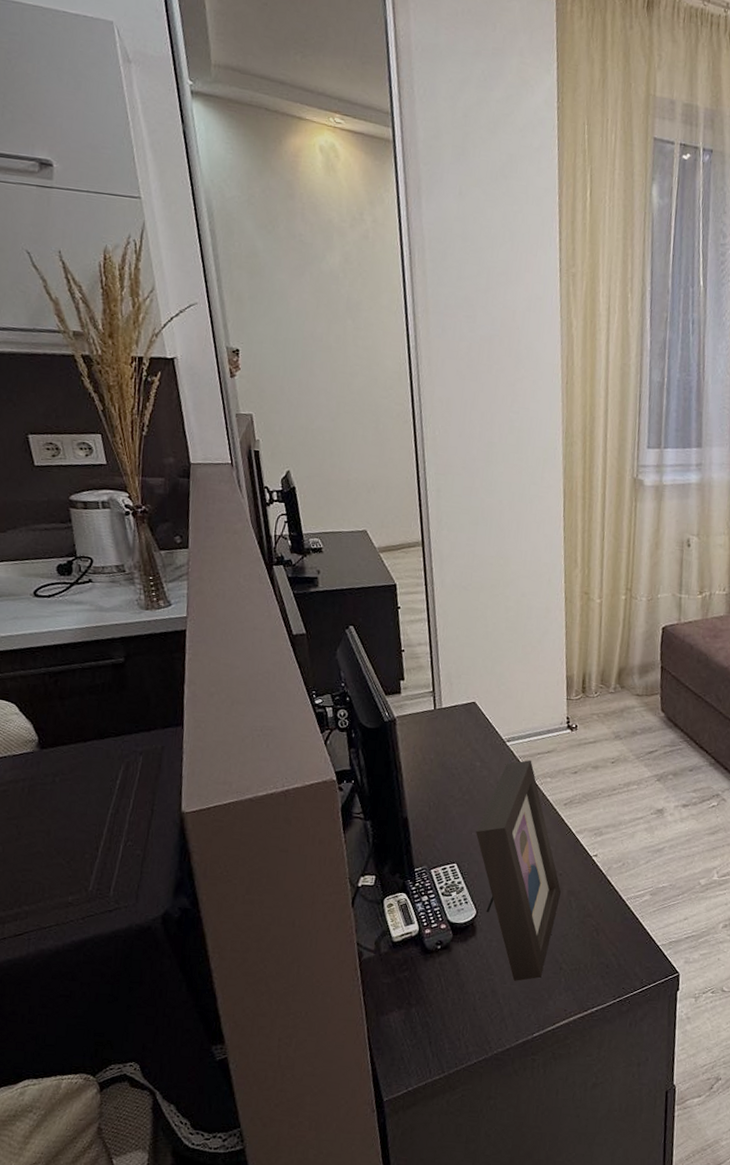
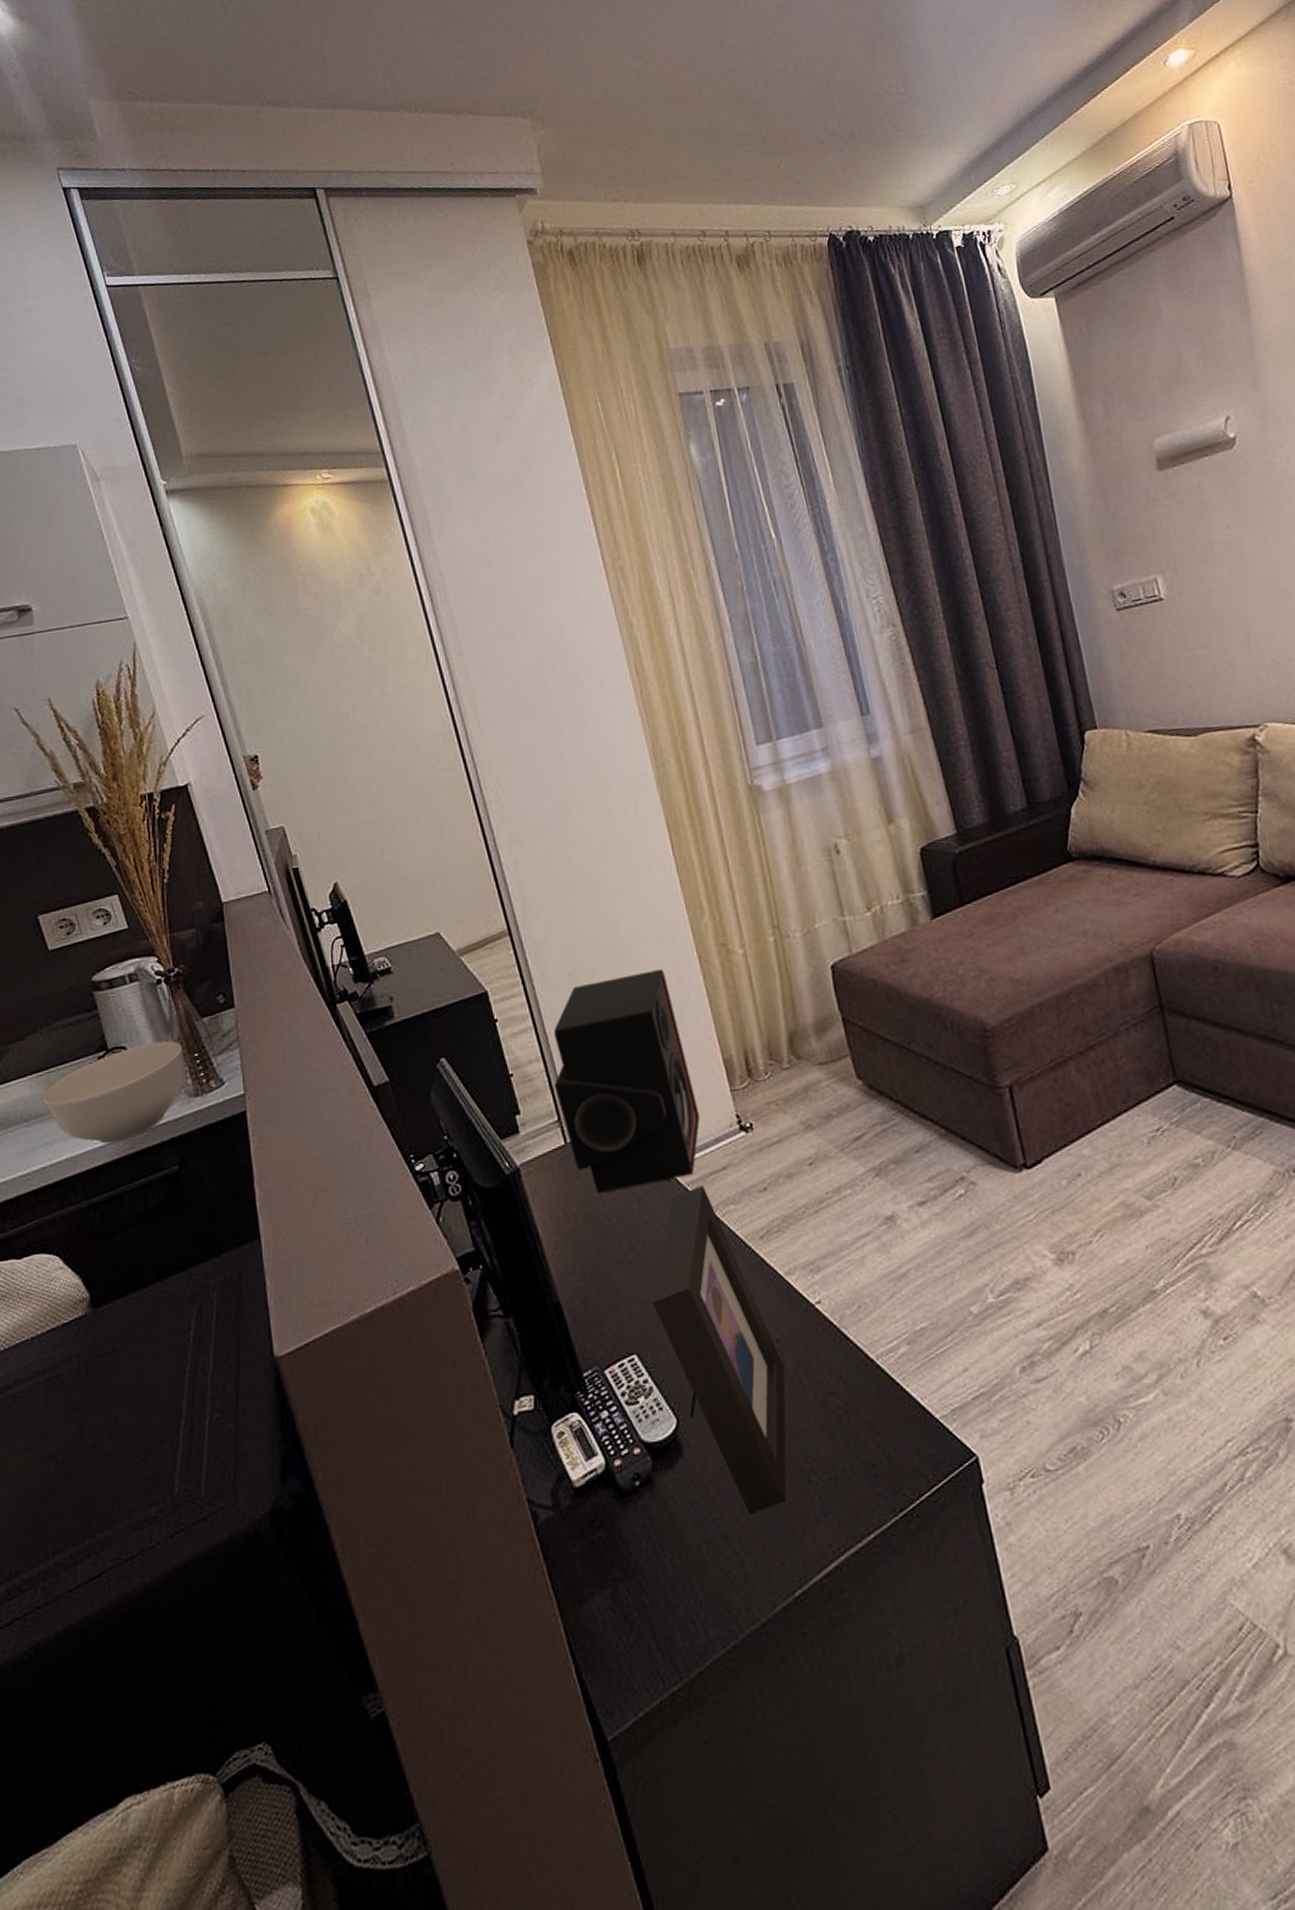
bowl: none [15,559,141,630] -> present [42,1040,186,1144]
stereo: none [434,596,540,752] -> present [554,969,701,1194]

